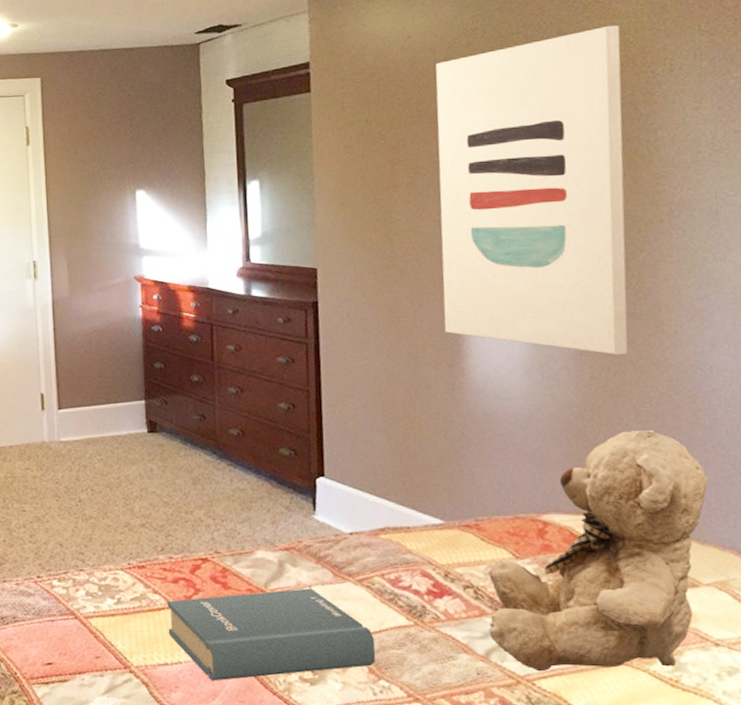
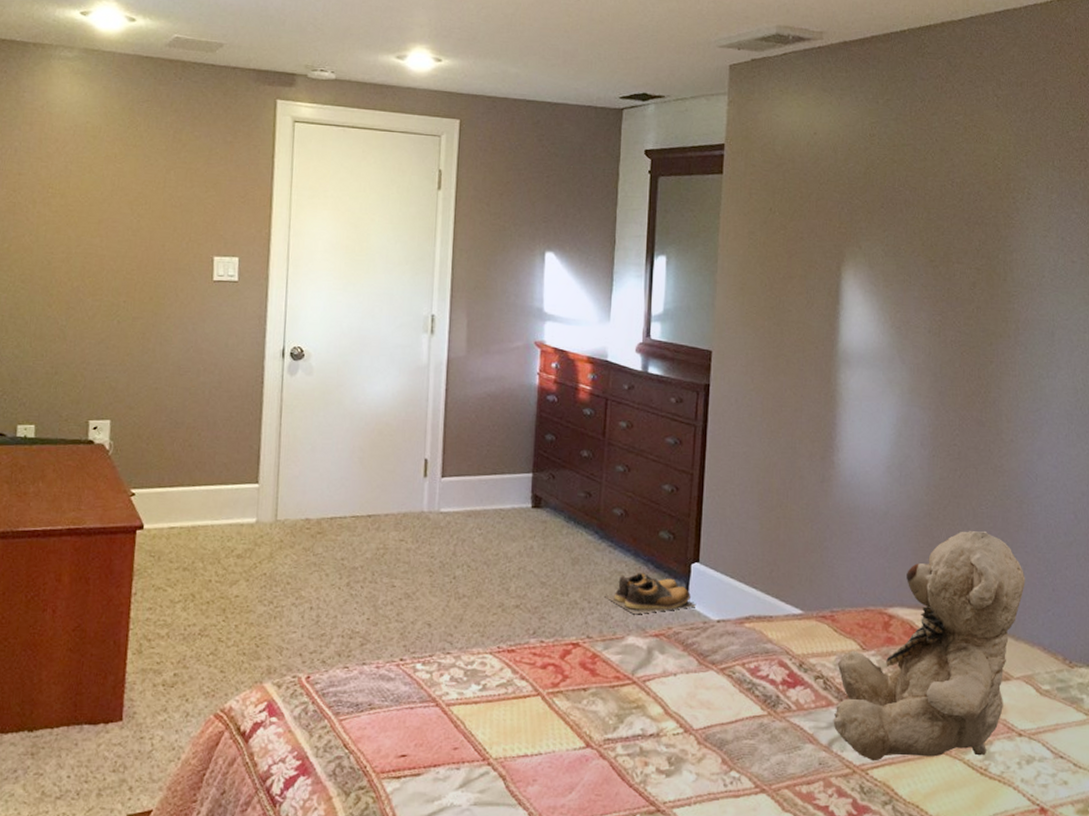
hardback book: present [166,588,376,681] -> none [531,676,731,774]
shoes: none [229,488,326,530] -> present [605,572,697,615]
wall art: present [435,25,628,355] -> none [820,149,991,458]

